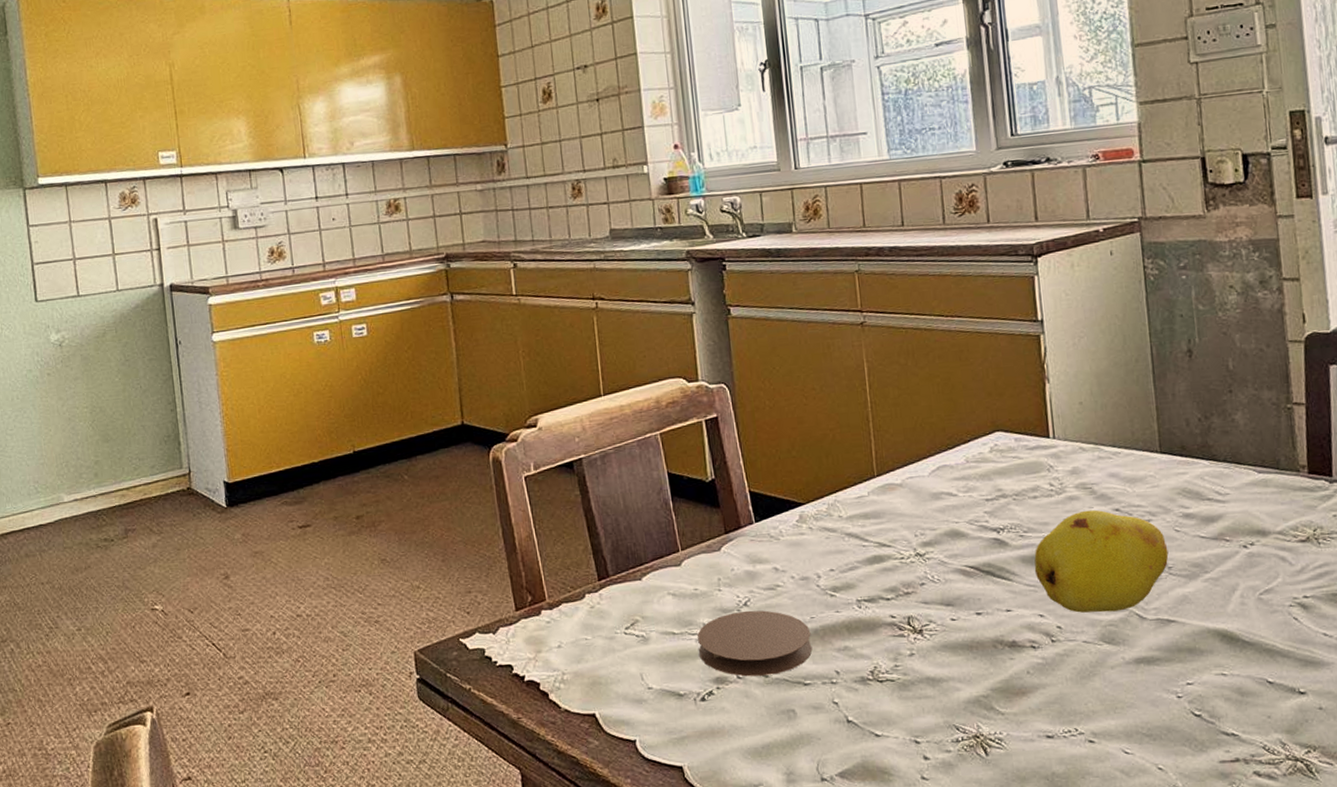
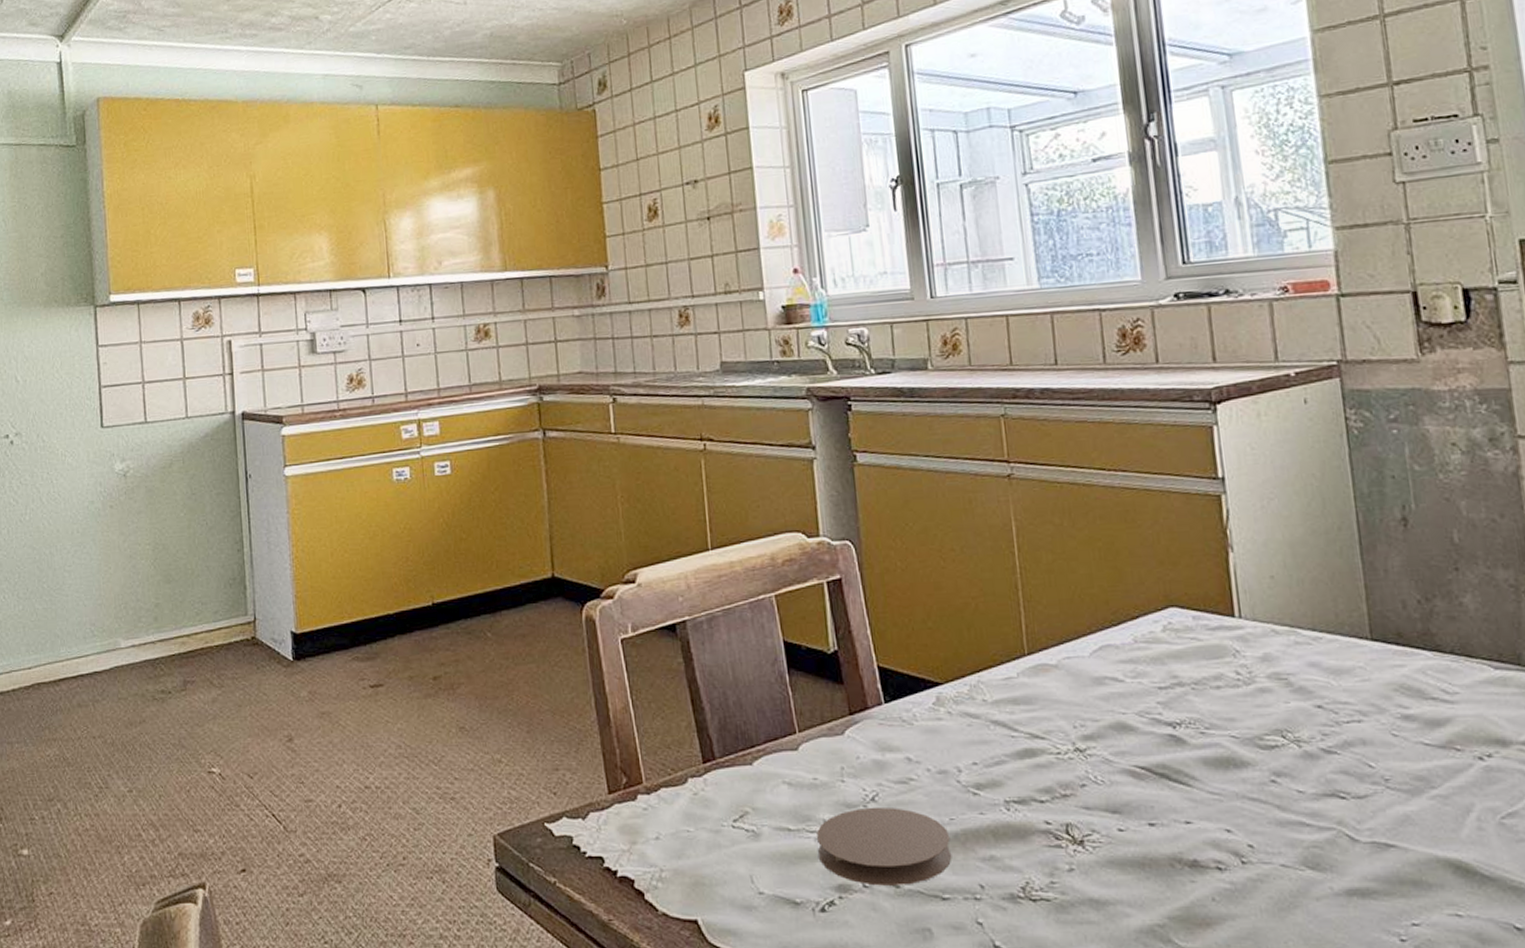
fruit: present [1034,509,1169,613] -> none [1218,705,1385,831]

